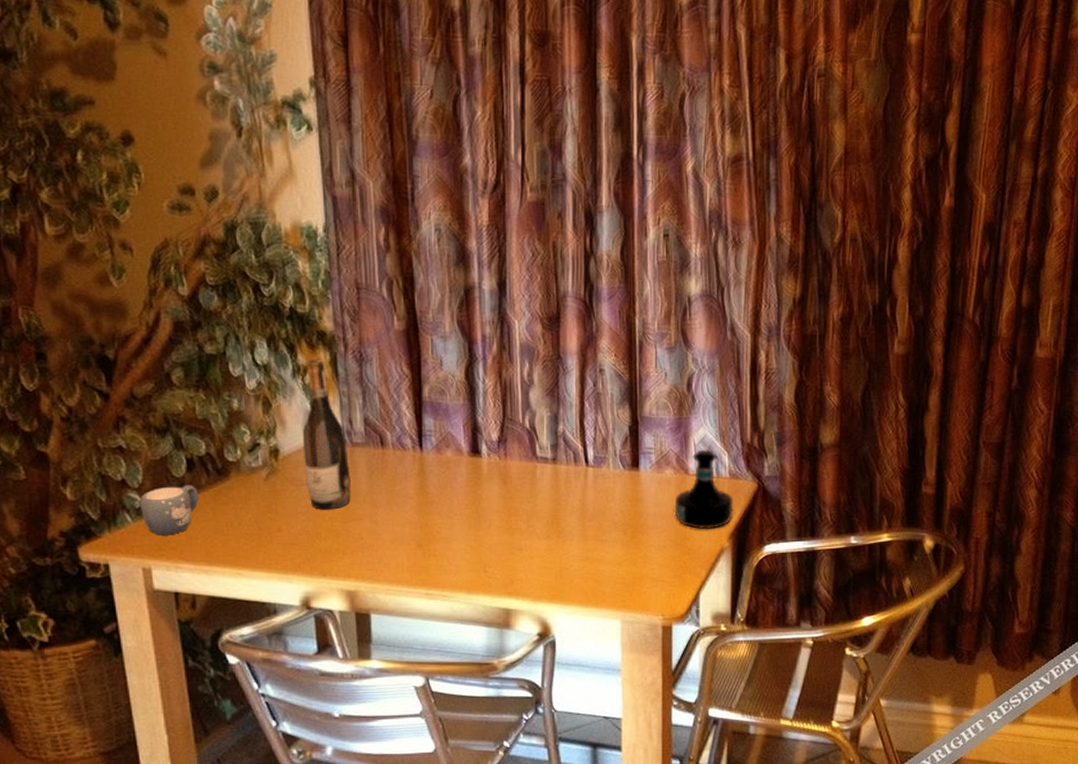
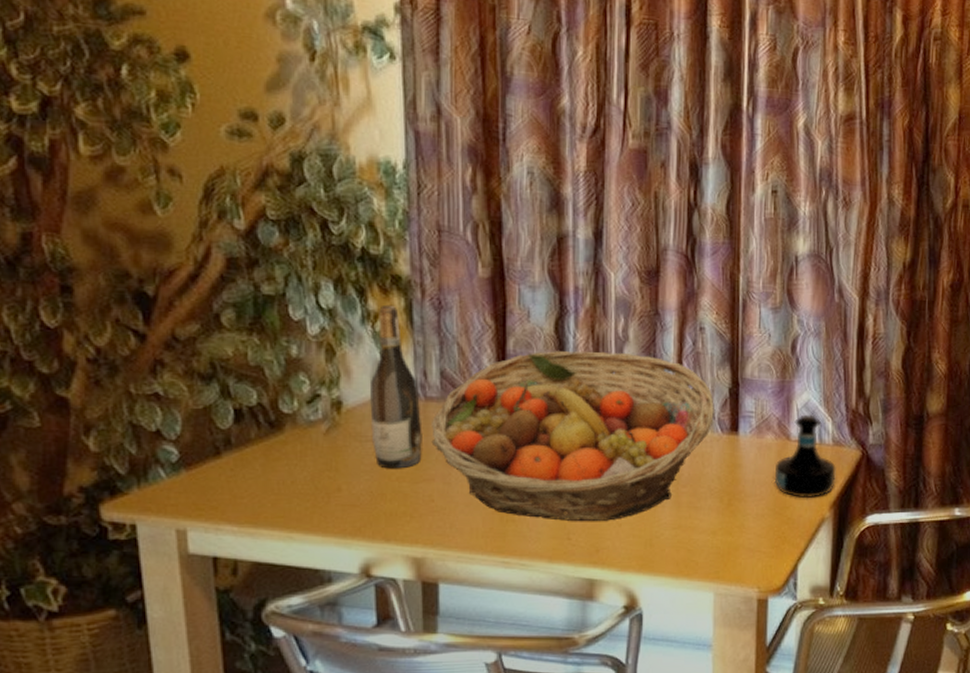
mug: present [139,484,199,536] -> none [176,437,247,494]
fruit basket: none [358,395,616,556] -> present [431,351,714,522]

